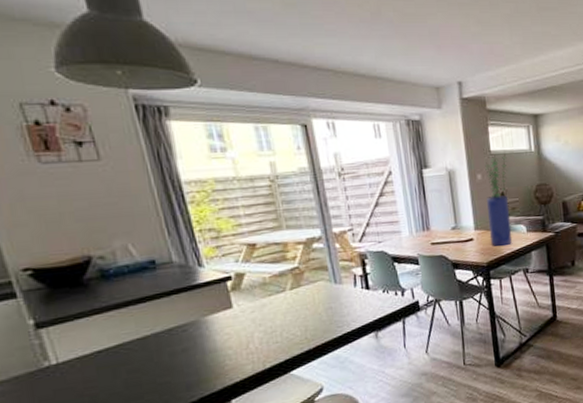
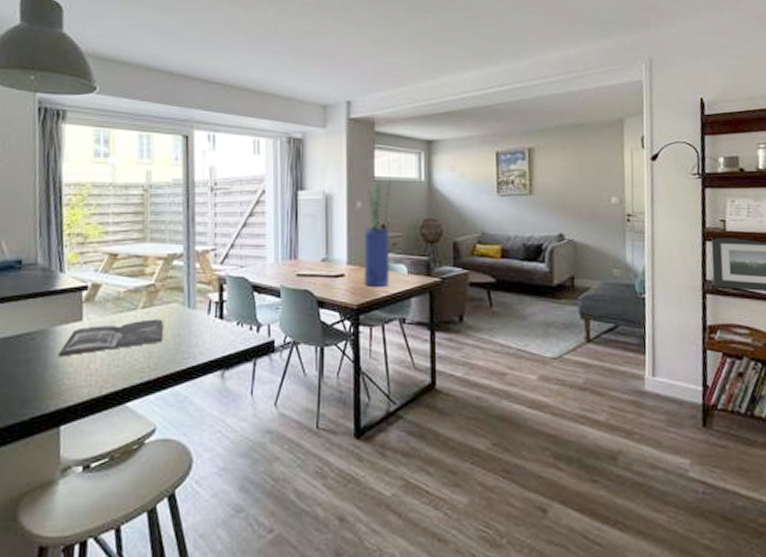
magazine: none [214,296,315,343] -> present [58,319,163,357]

